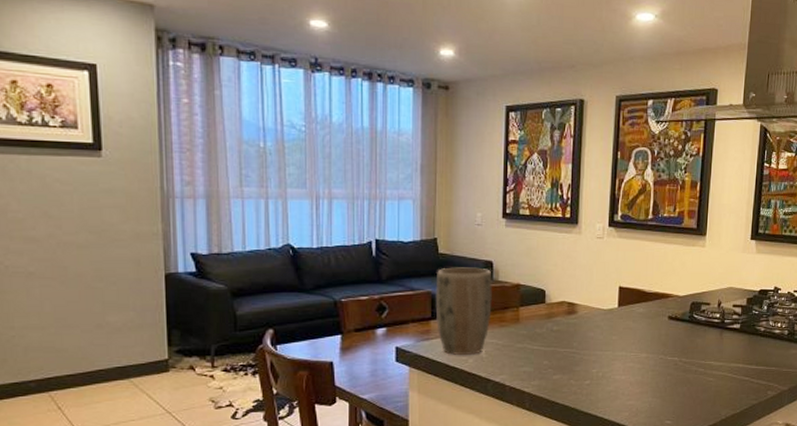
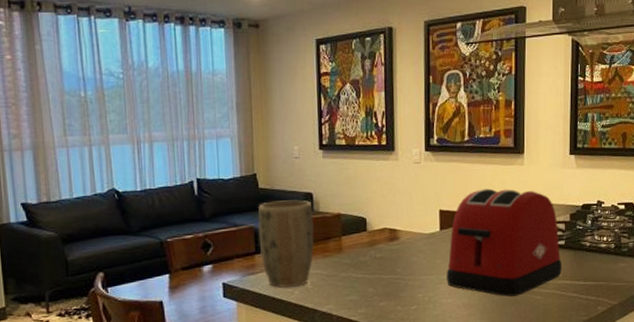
toaster: none [621,268,736,377] -> present [446,188,562,297]

